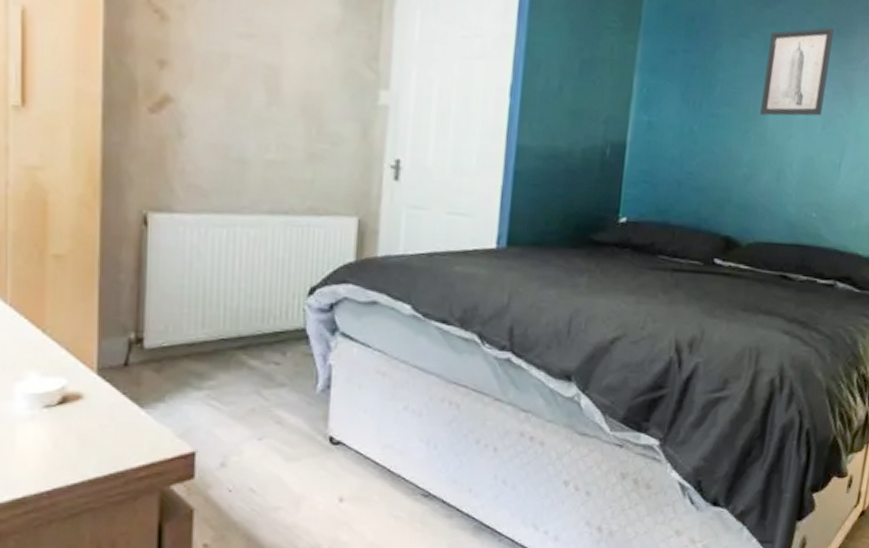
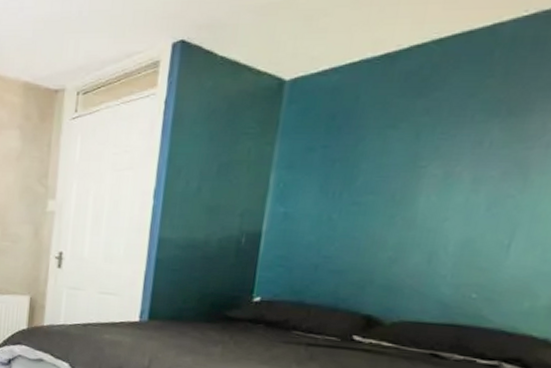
wall art: present [760,27,834,116] -> none [409,108,504,201]

